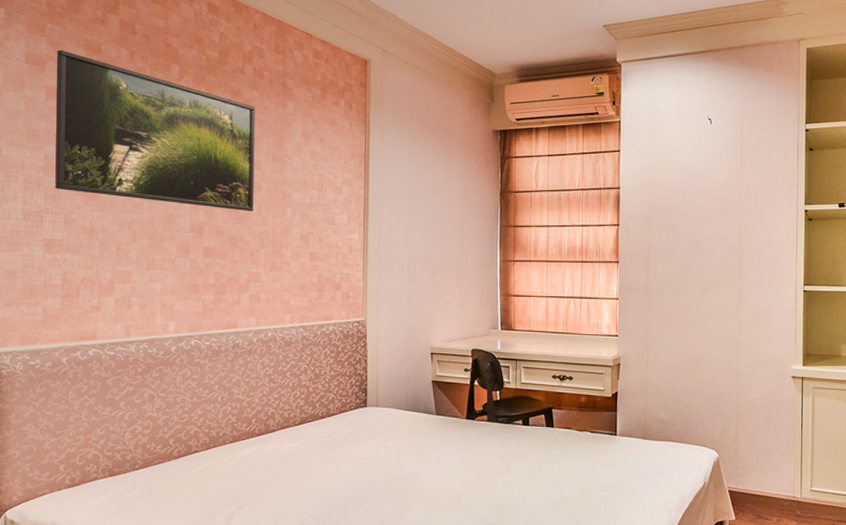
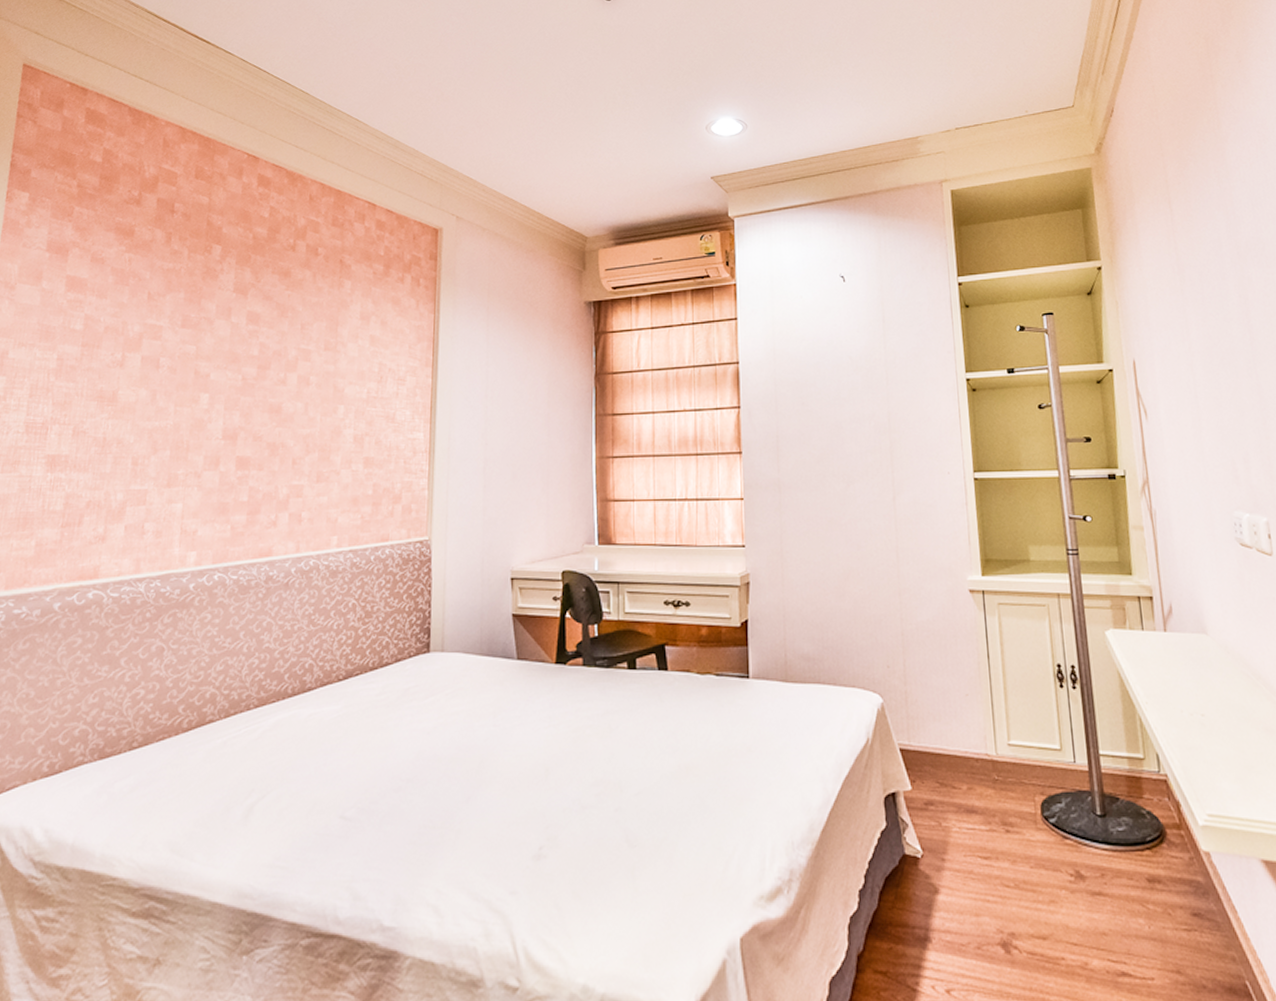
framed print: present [55,49,255,212] -> none [66,234,307,412]

